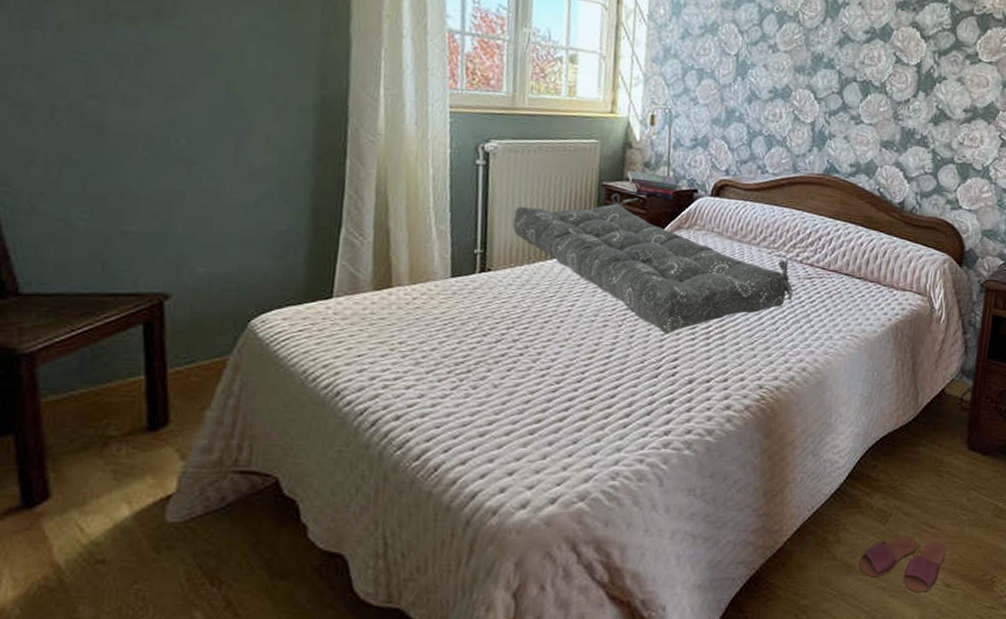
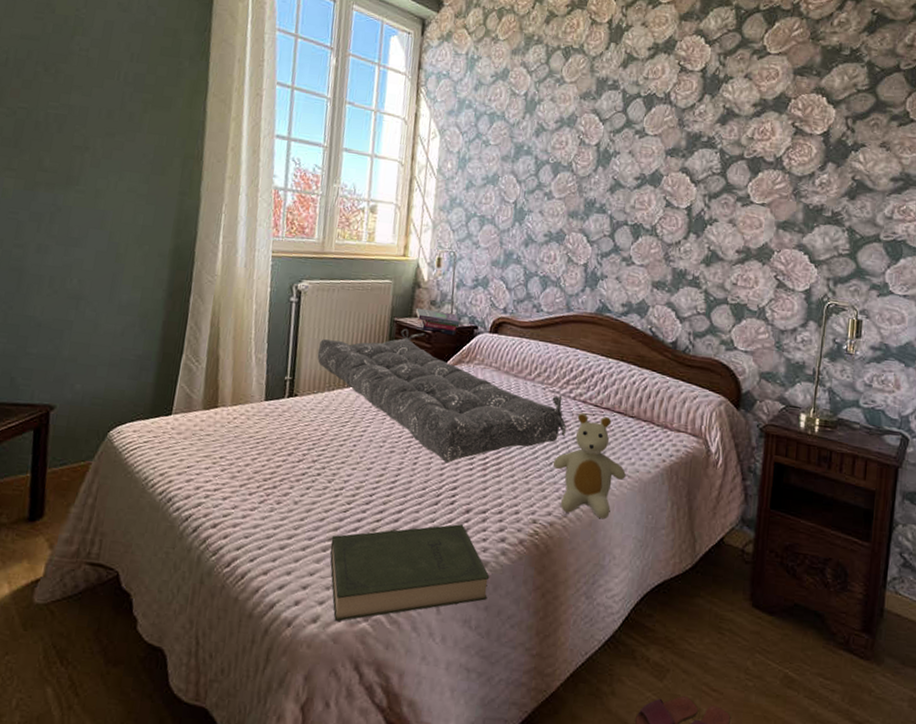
book: none [538,394,715,505] -> present [330,523,490,622]
stuffed bear: none [779,276,853,380] -> present [552,413,626,520]

